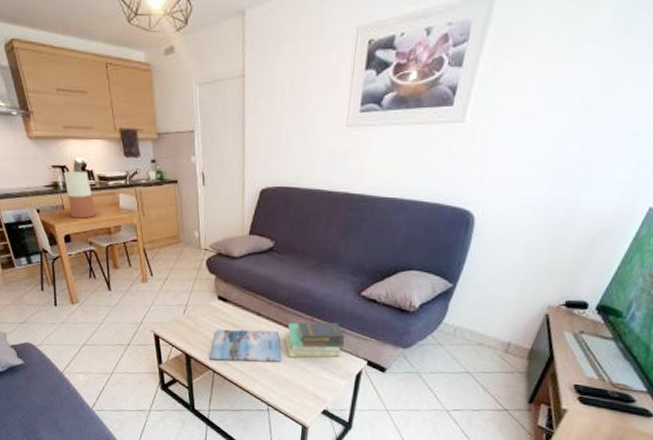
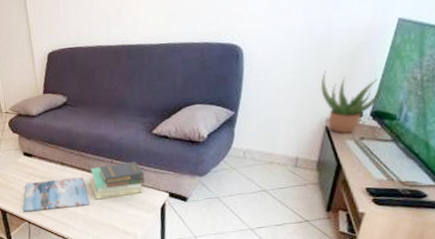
potted plant: none [549,253,618,325] -> present [320,70,384,134]

